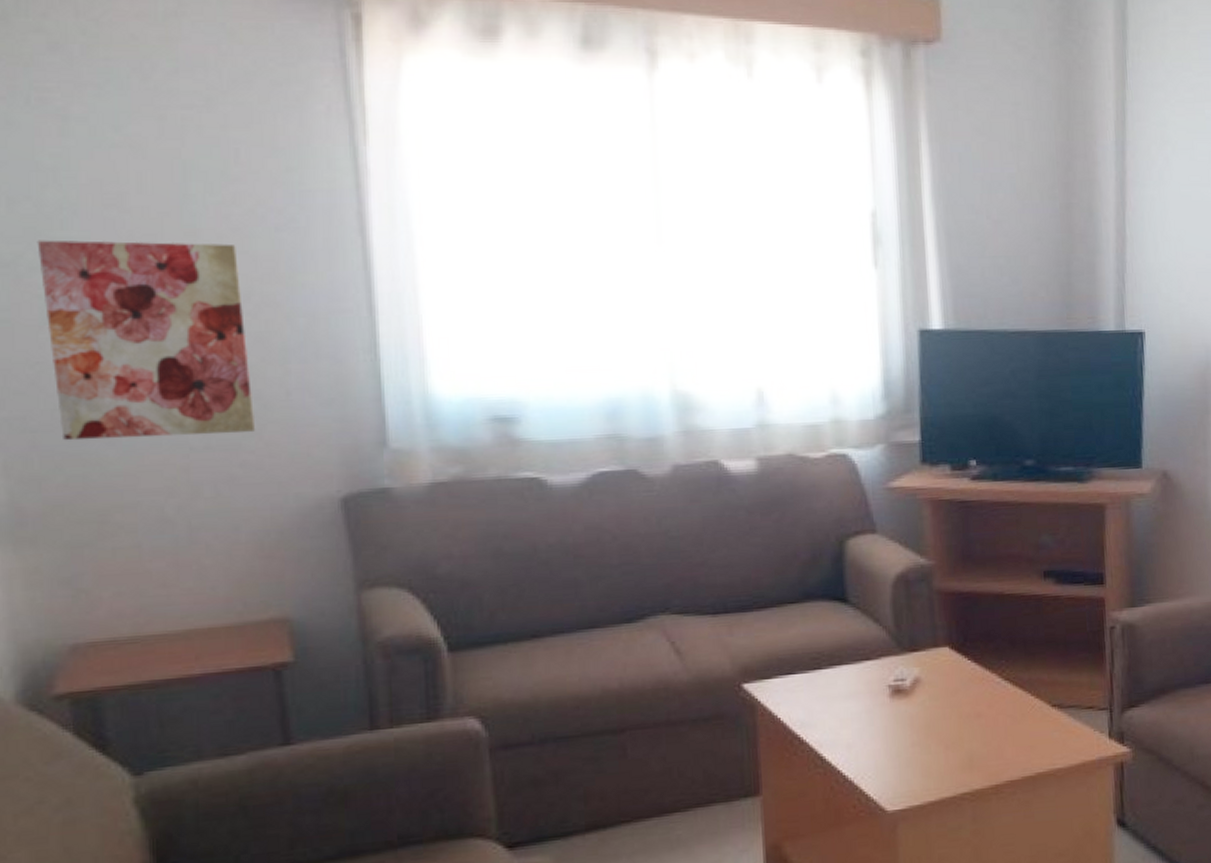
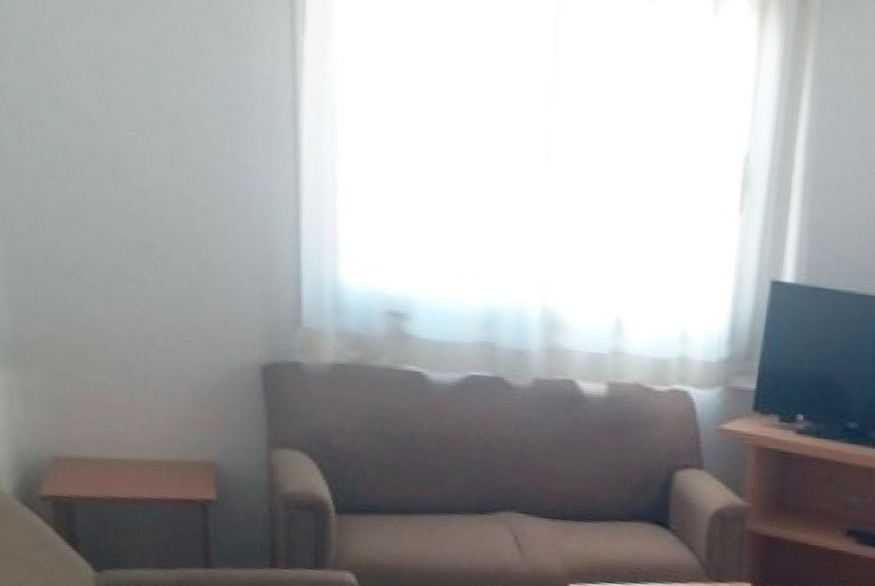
wall art: present [37,240,256,441] -> none [37,97,199,297]

